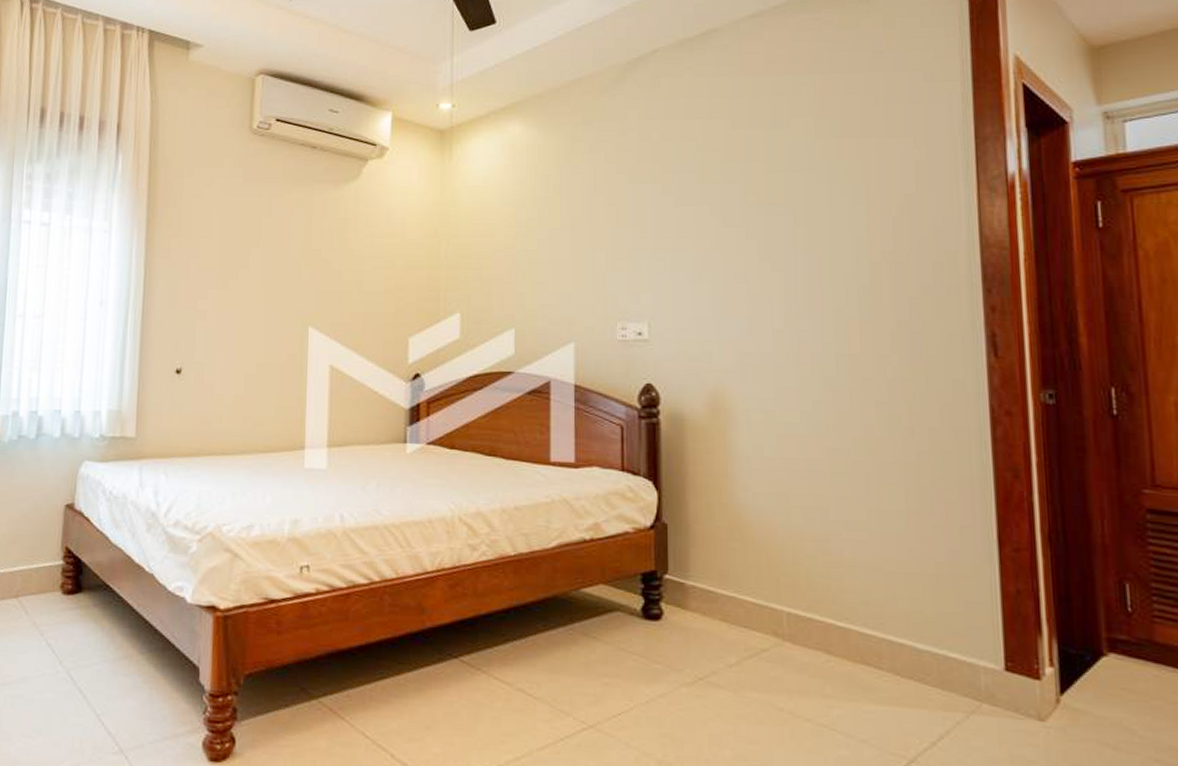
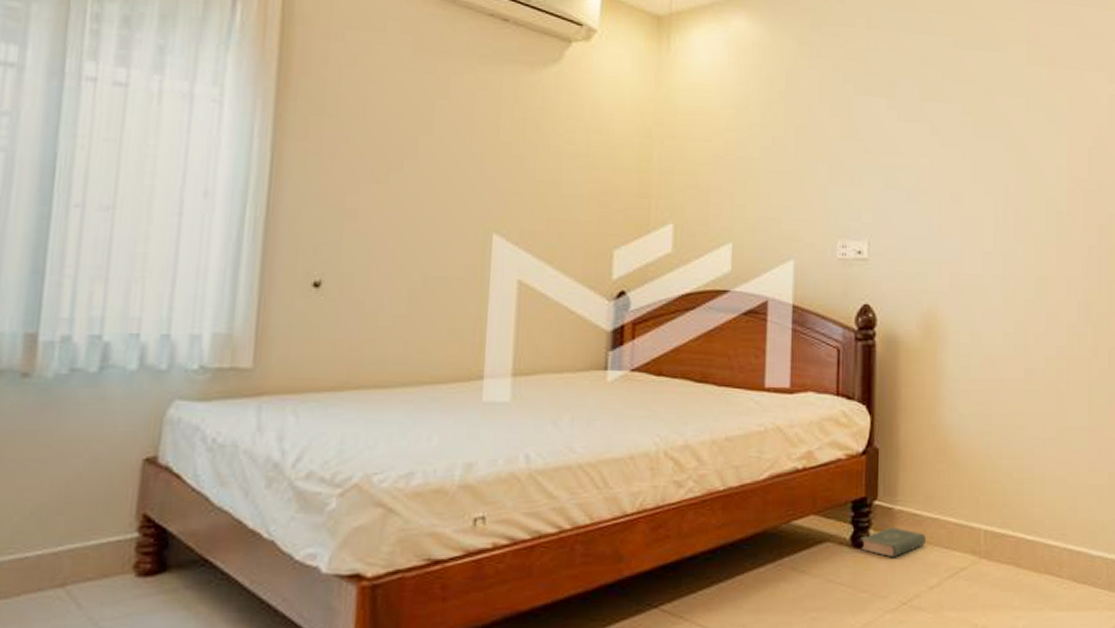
book: none [652,602,723,633] -> present [860,527,927,558]

